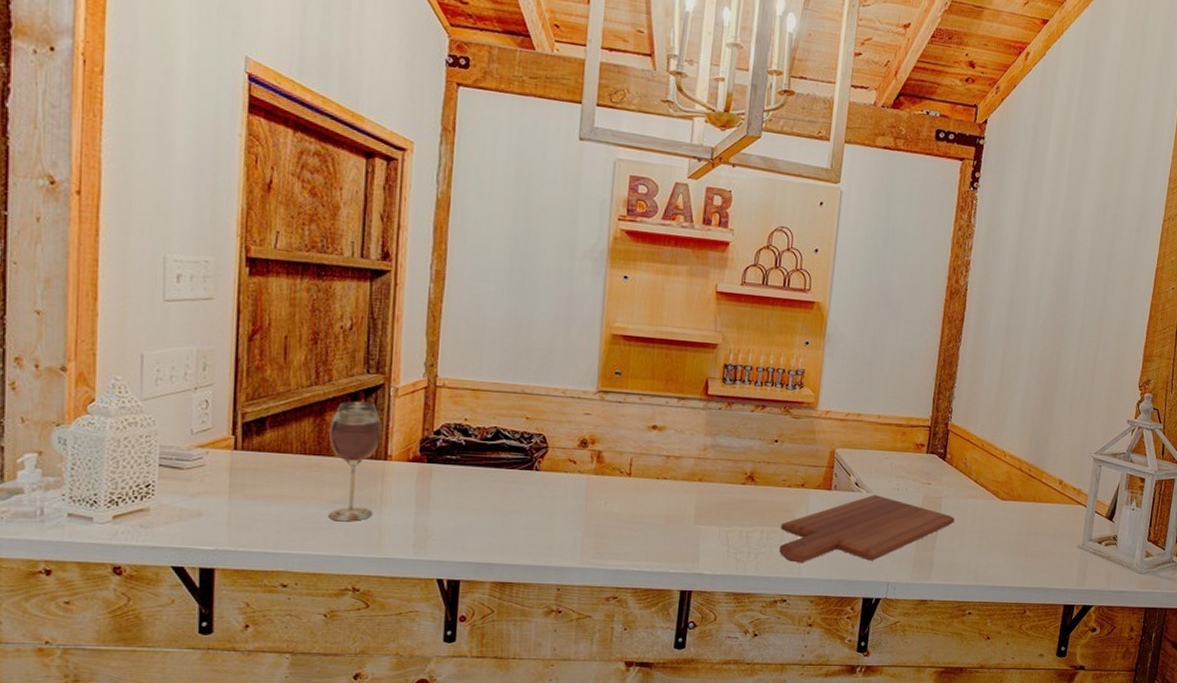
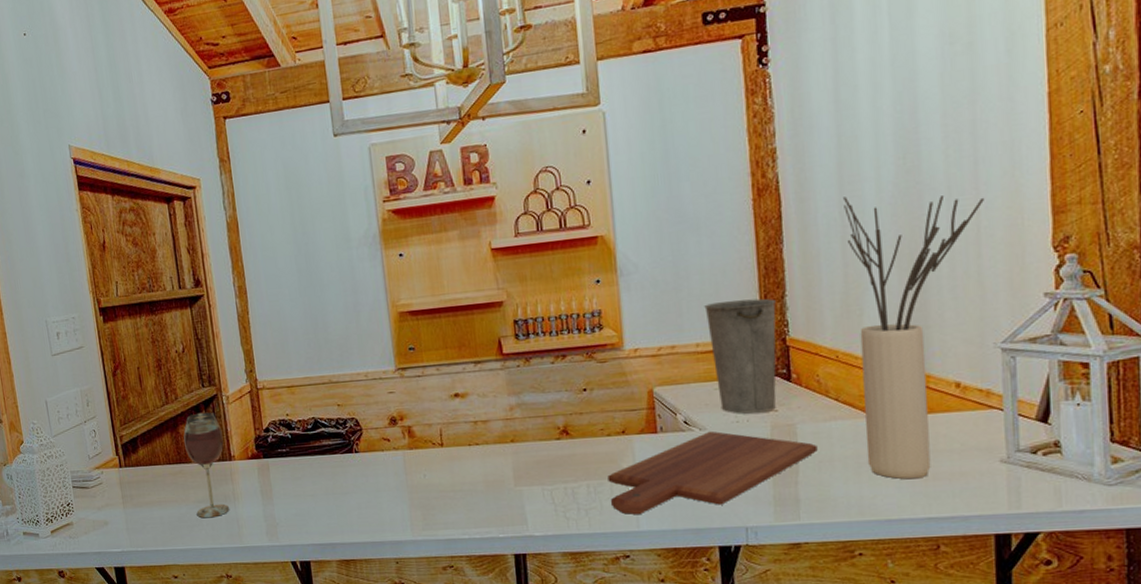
bucket: none [887,382,946,485] -> present [704,298,776,414]
vase: none [988,314,1104,555] -> present [843,195,985,480]

